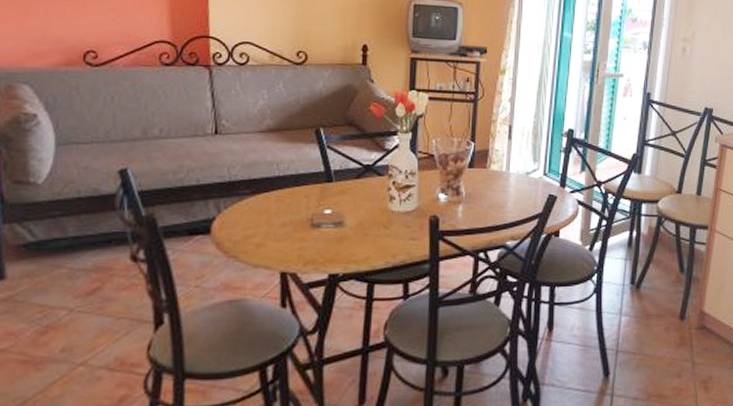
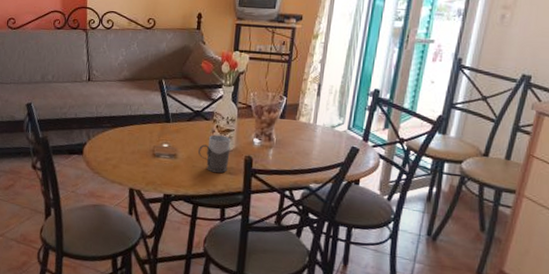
mug: none [372,193,412,239] -> present [198,134,231,173]

